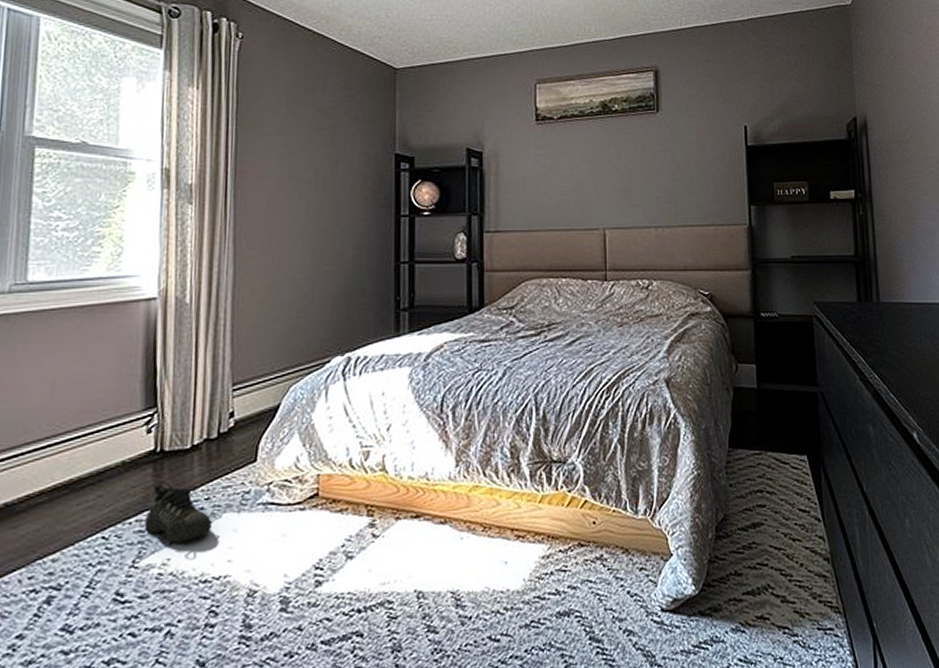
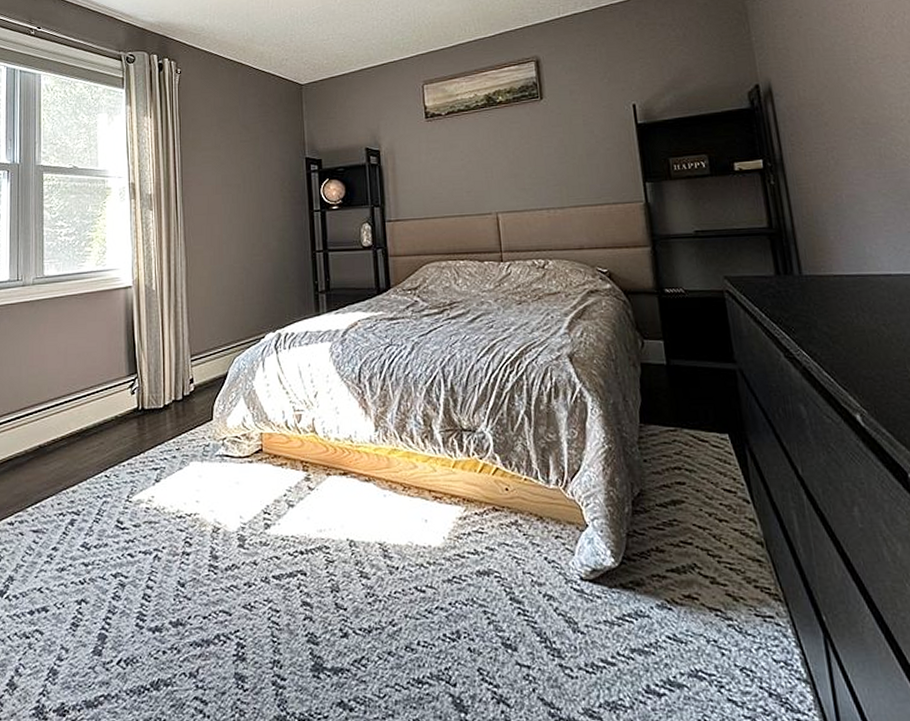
shoe: present [144,481,213,543] -> none [134,433,183,484]

